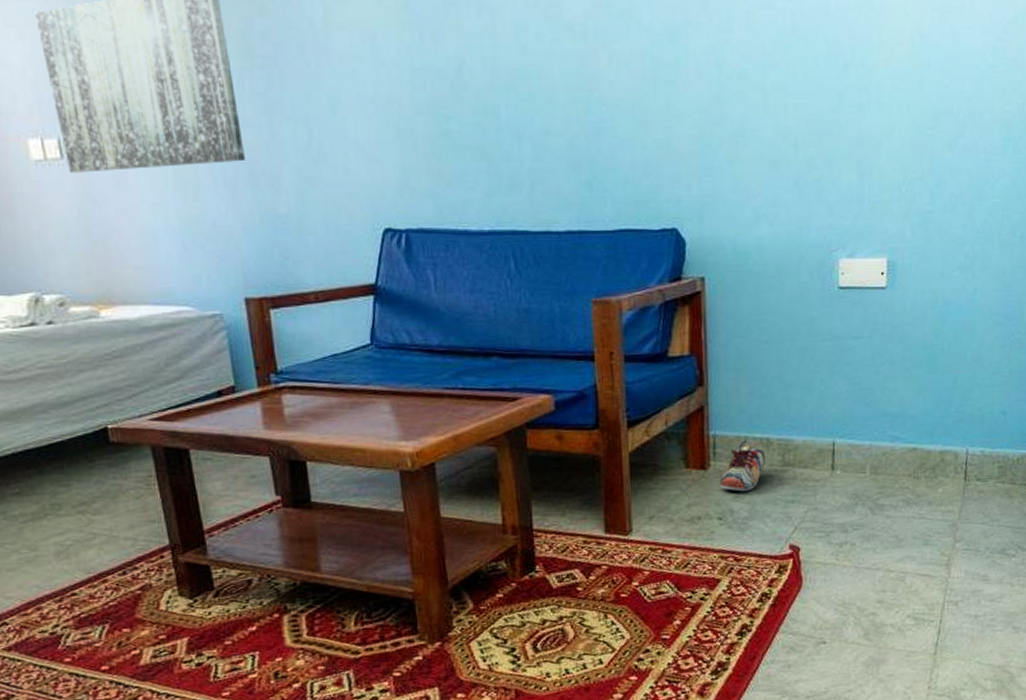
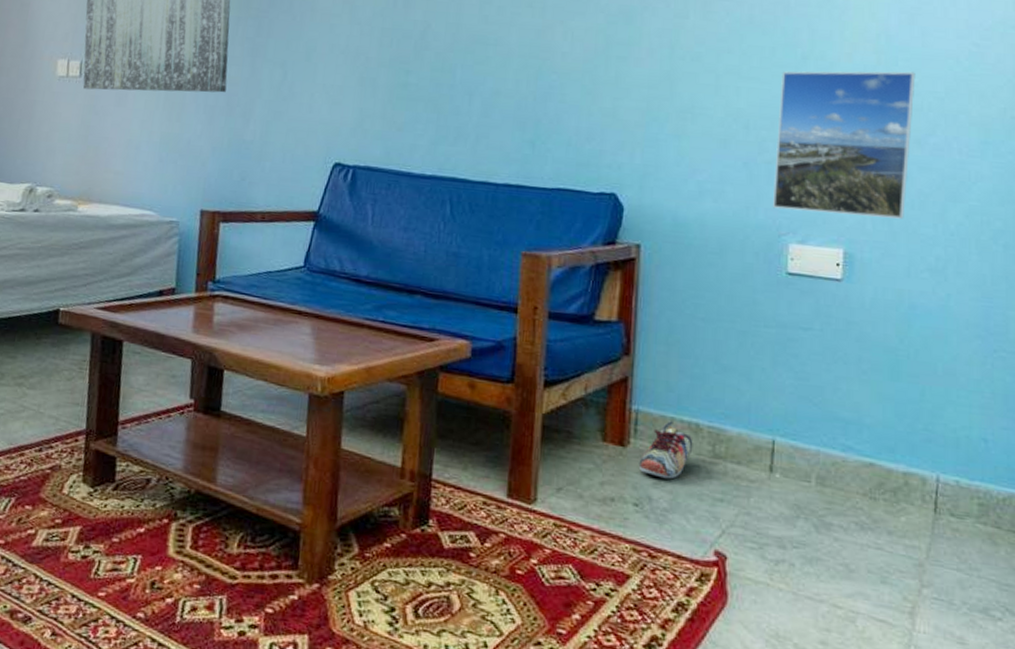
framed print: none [822,73,947,226] -> present [772,71,916,219]

